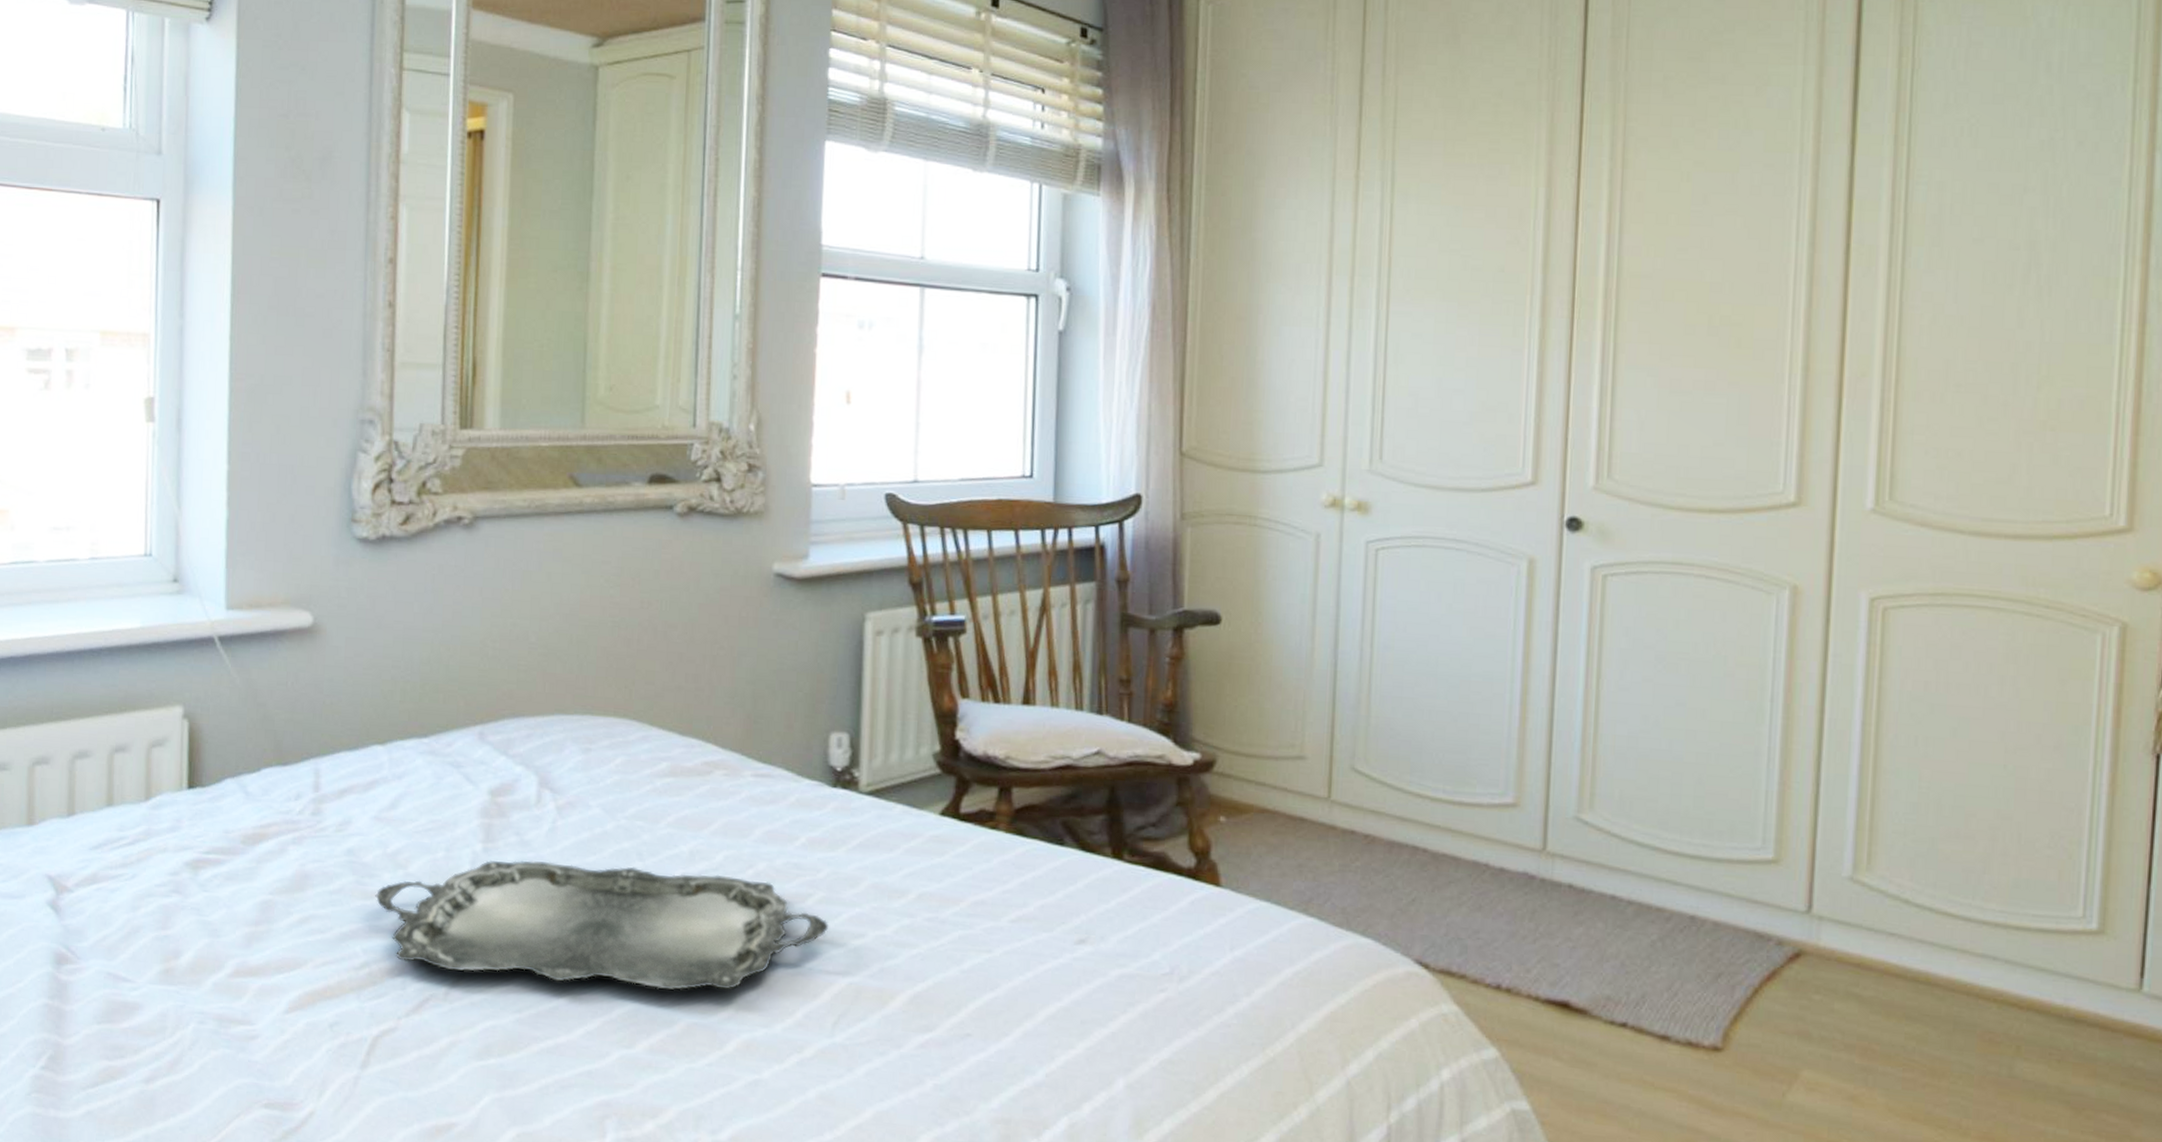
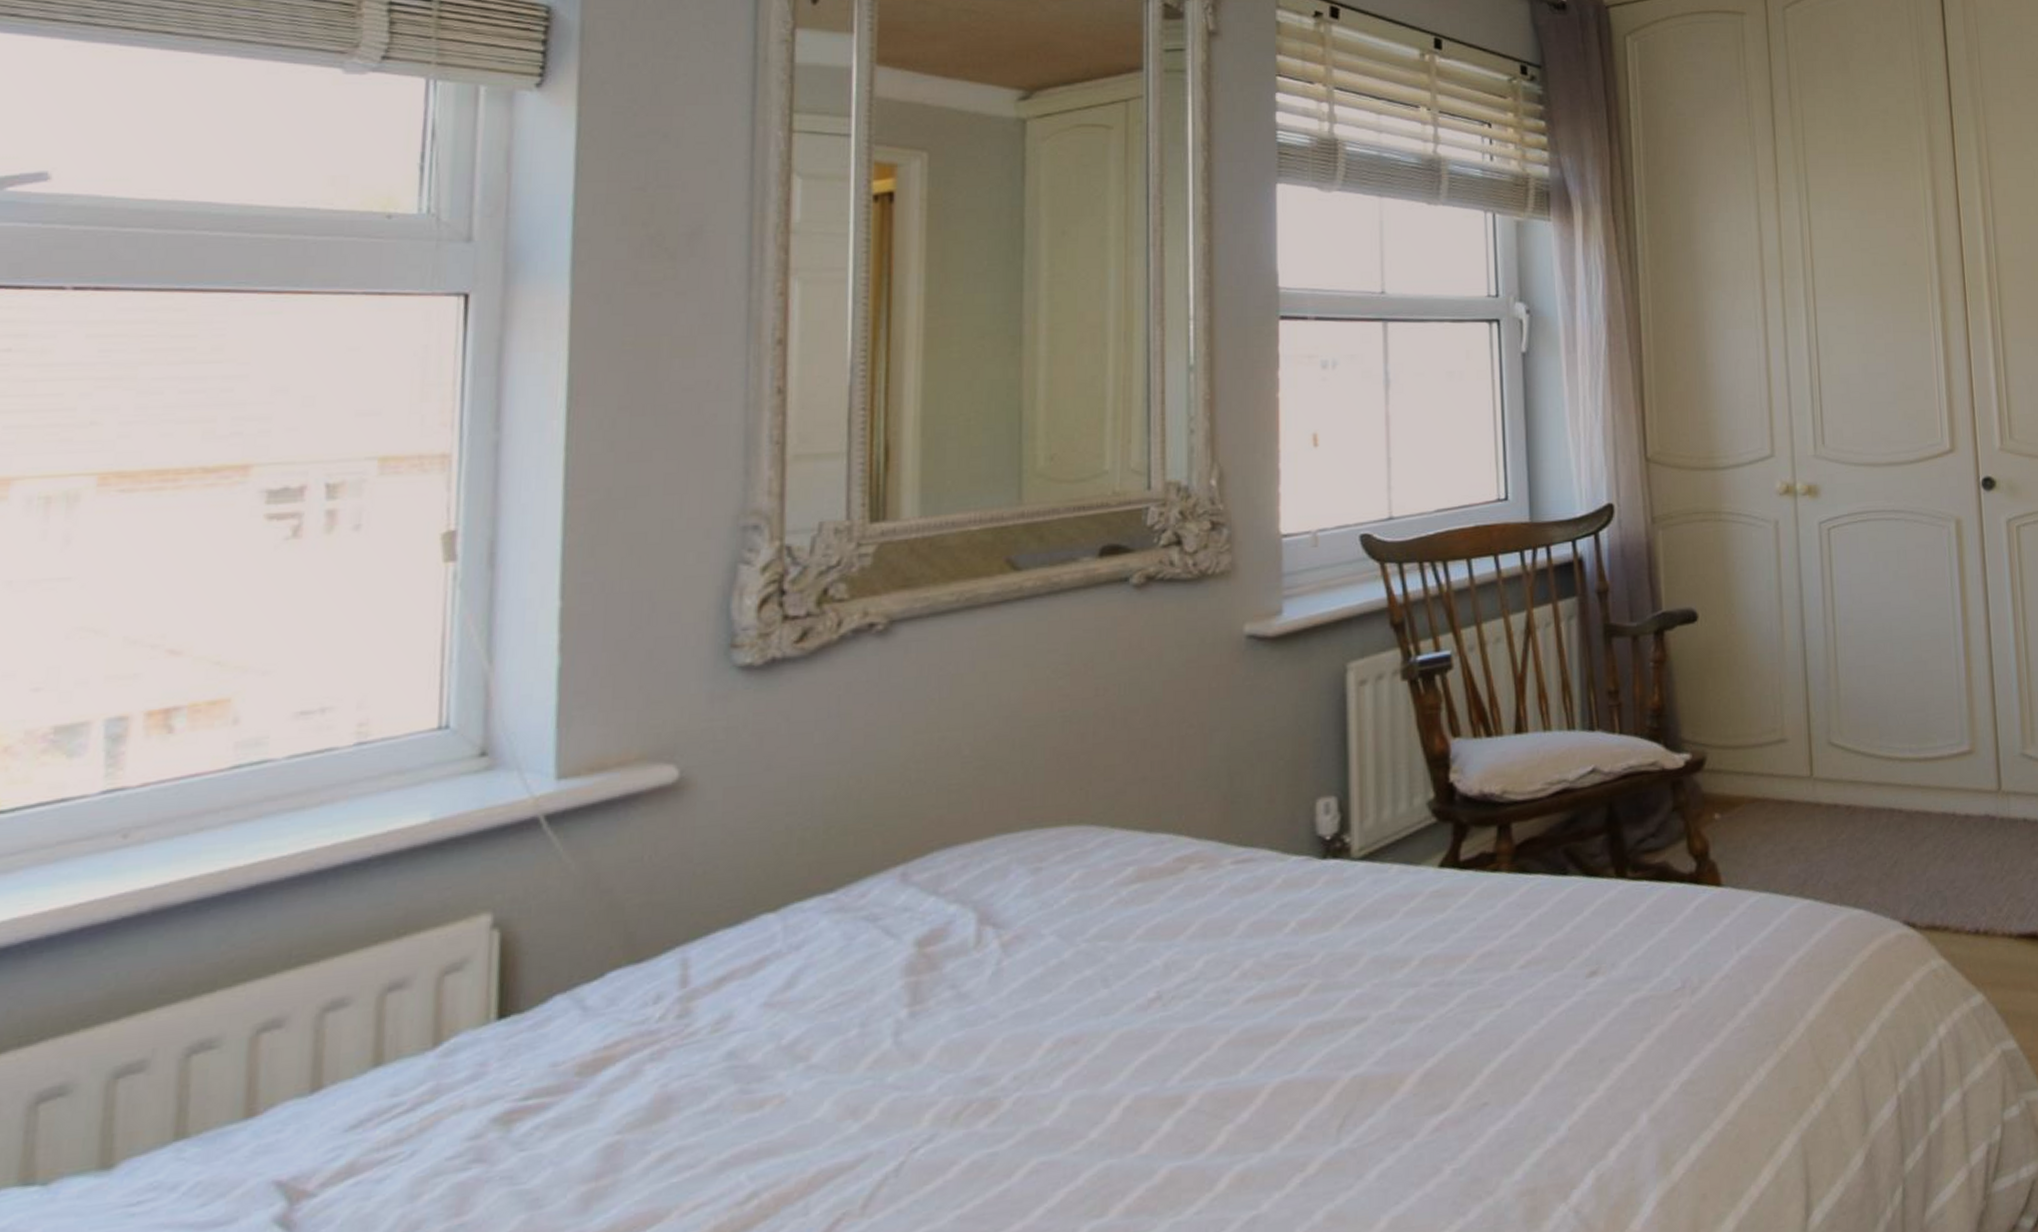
serving tray: present [375,860,829,991] -> none [766,980,1328,1179]

